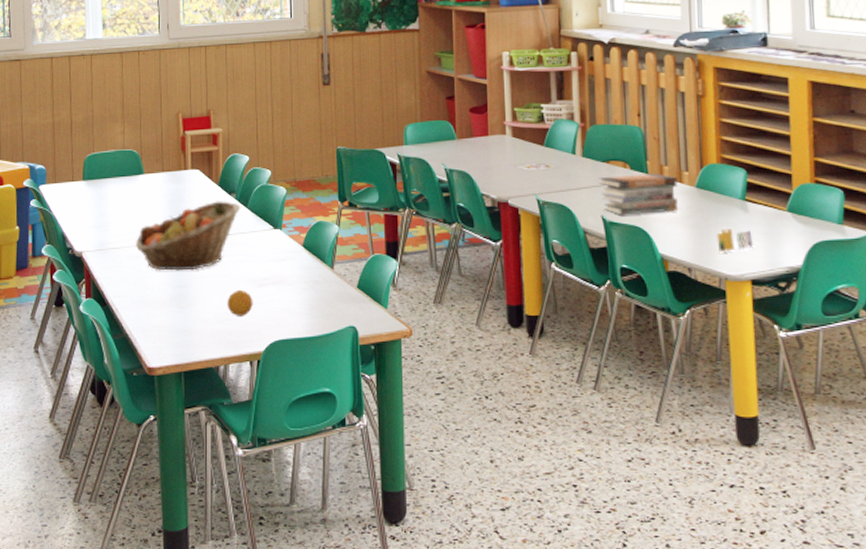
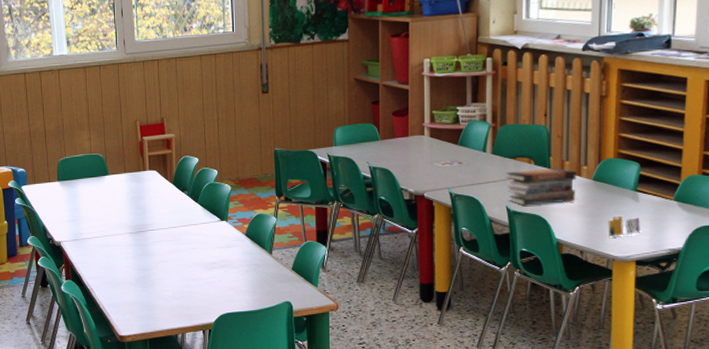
fruit basket: present [135,201,241,271] -> none [104,197,193,257]
fruit: present [227,290,253,316] -> none [182,273,205,294]

